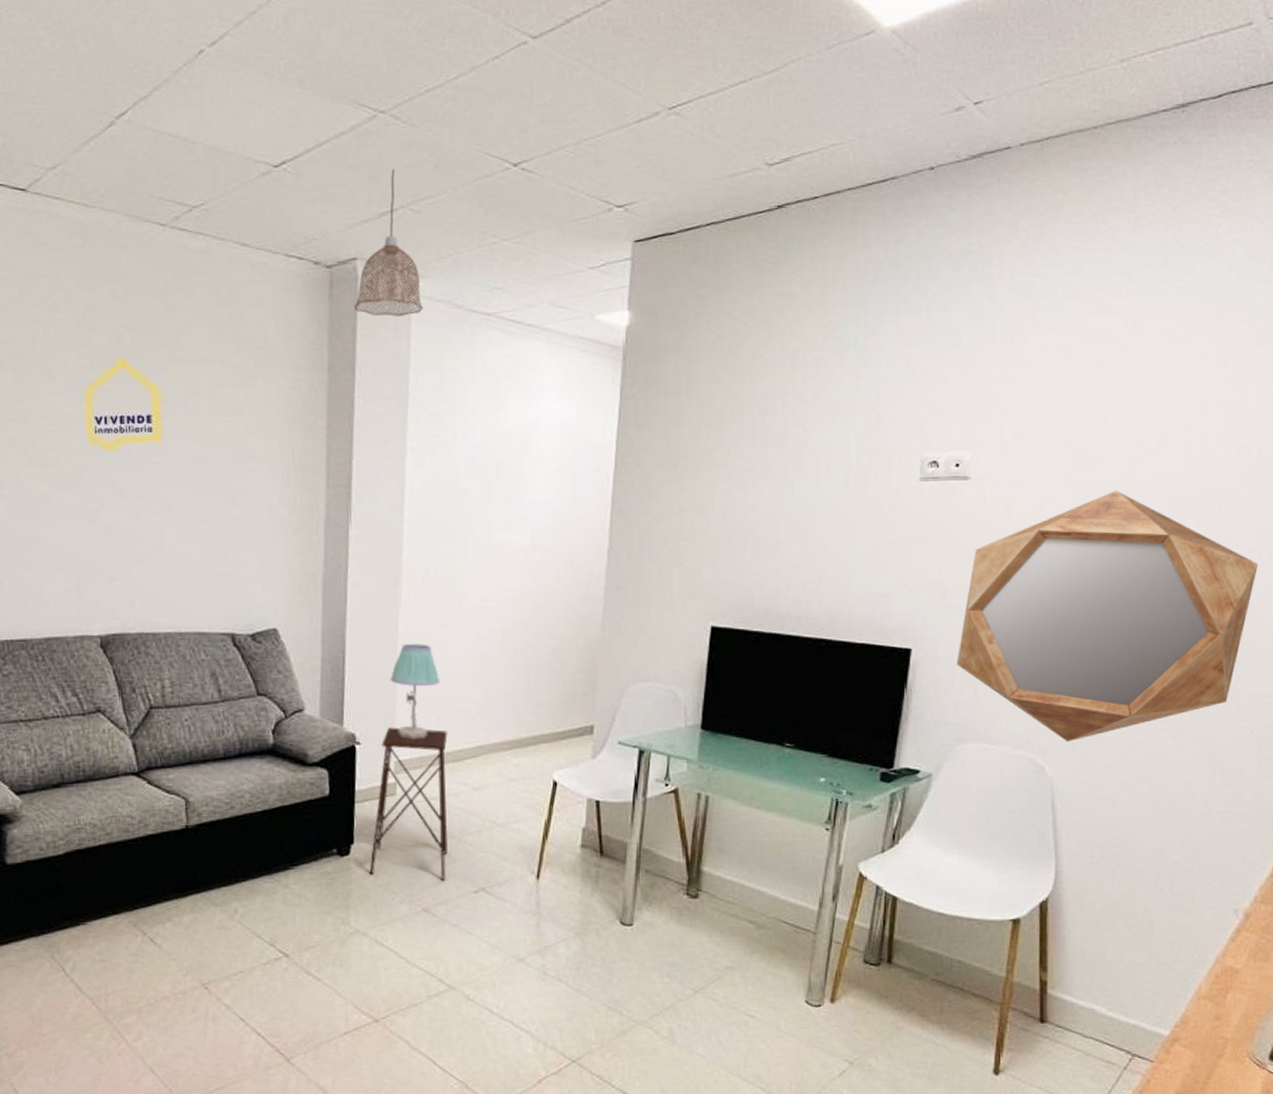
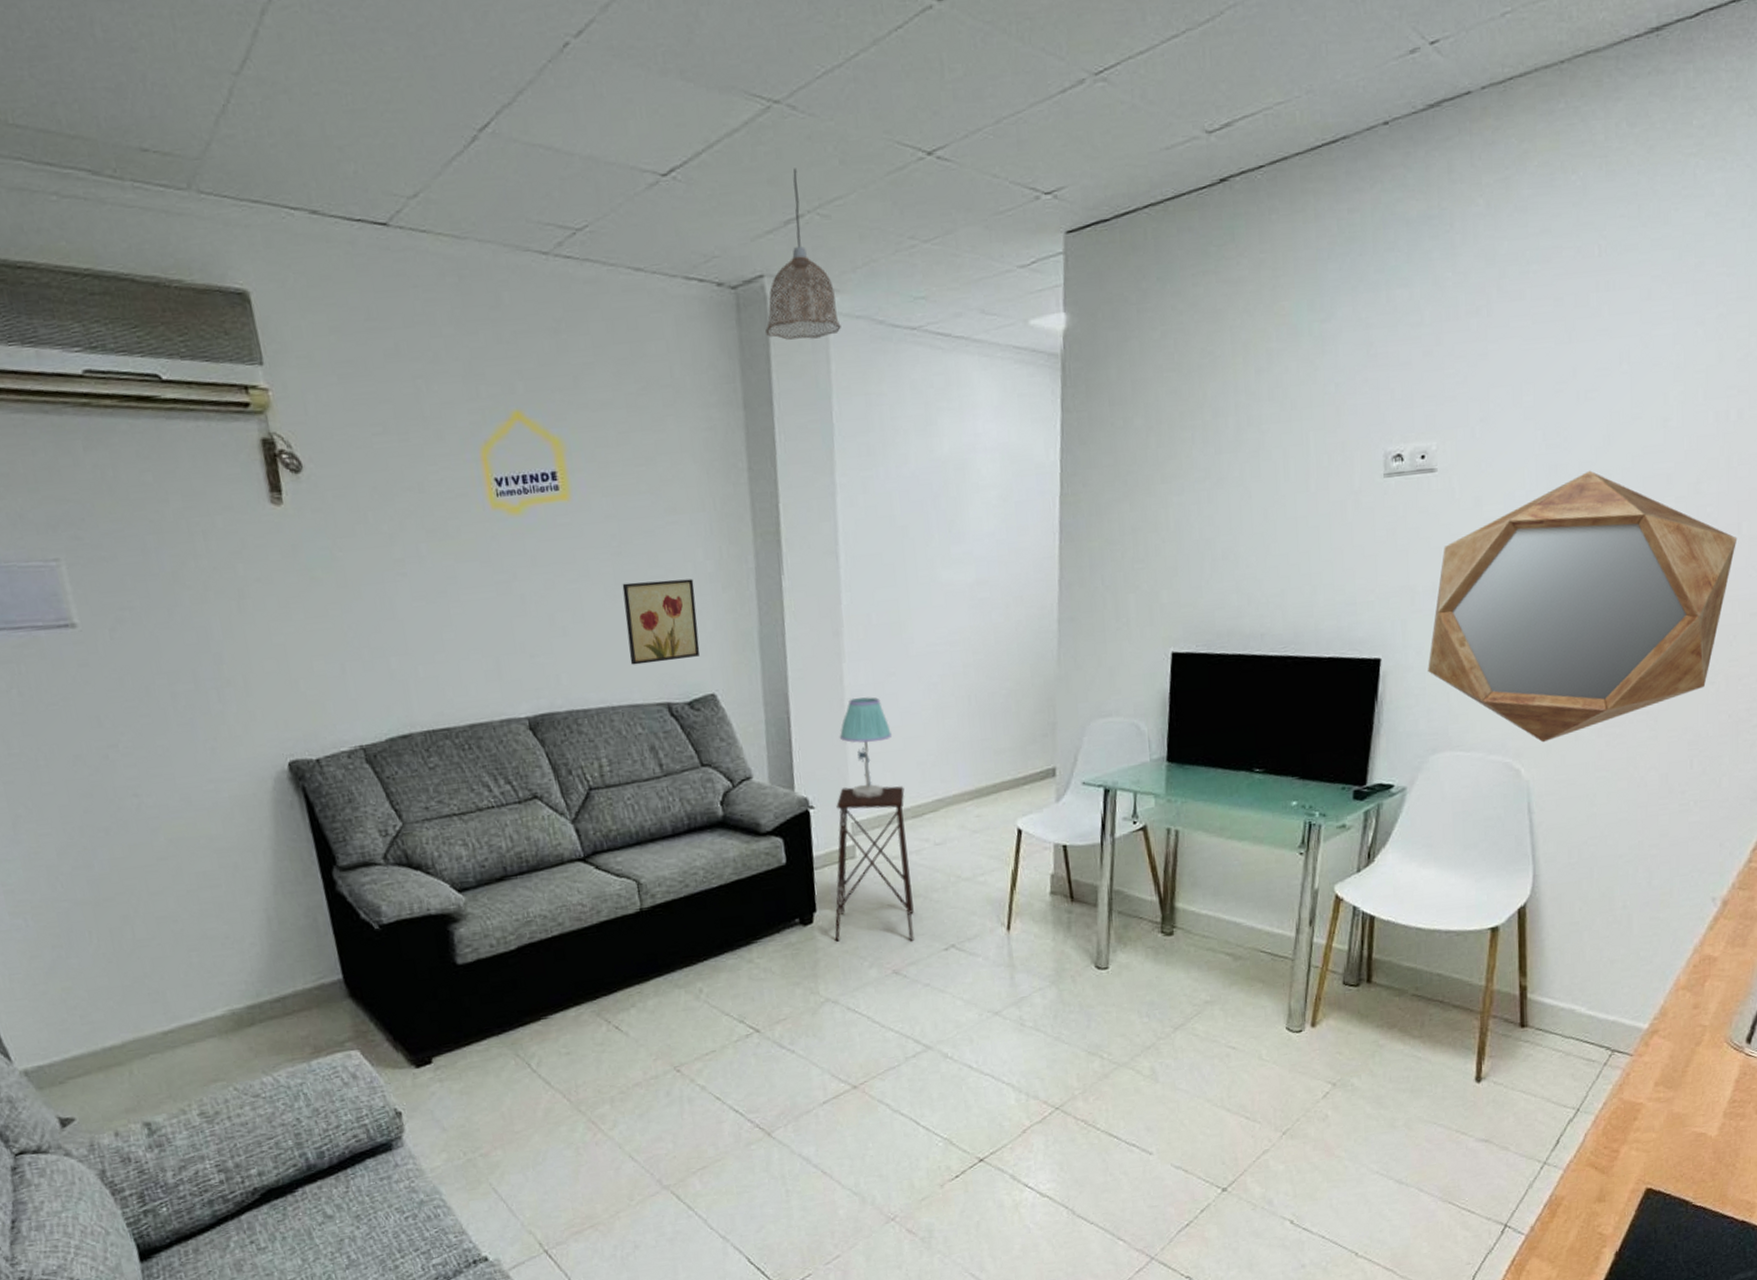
wall art: none [200,520,267,596] -> present [622,578,700,665]

